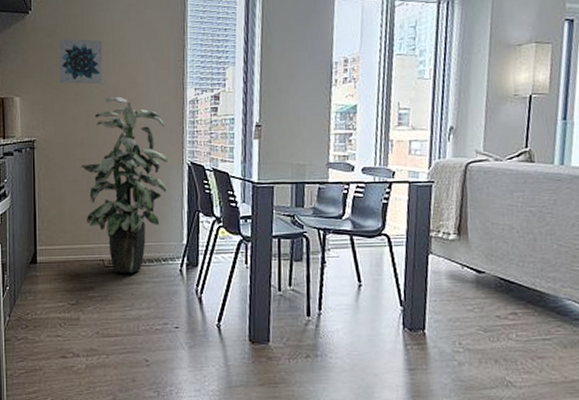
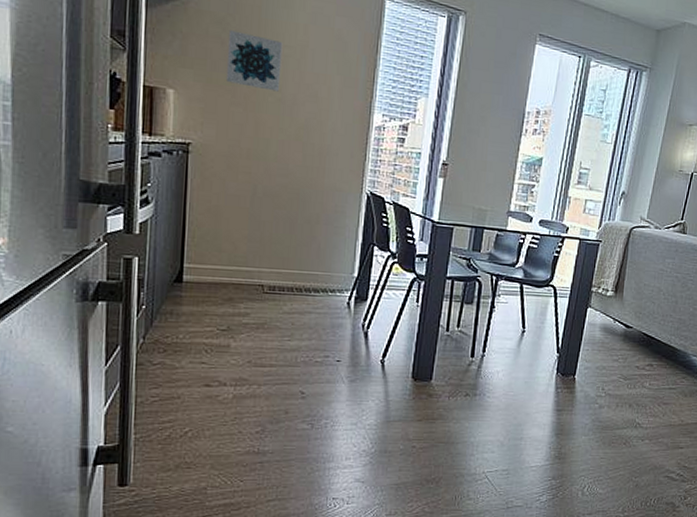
indoor plant: present [81,96,169,274] -> none [245,108,347,303]

